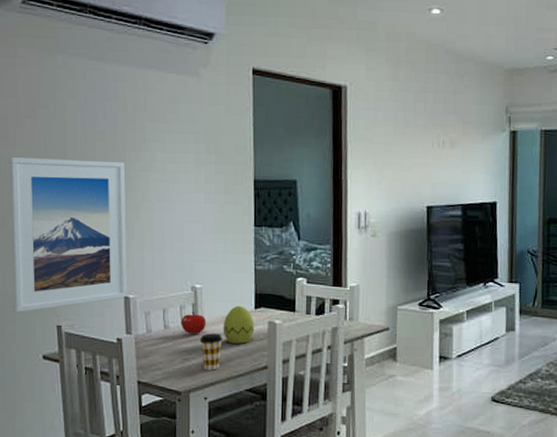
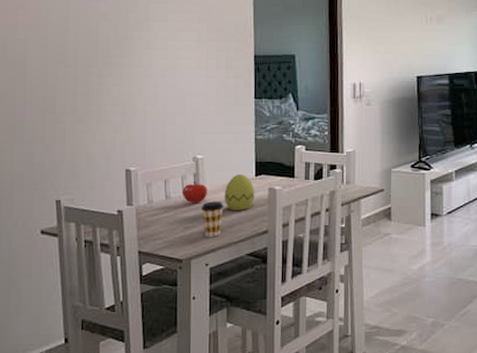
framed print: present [9,157,127,312] -> none [9,38,129,189]

